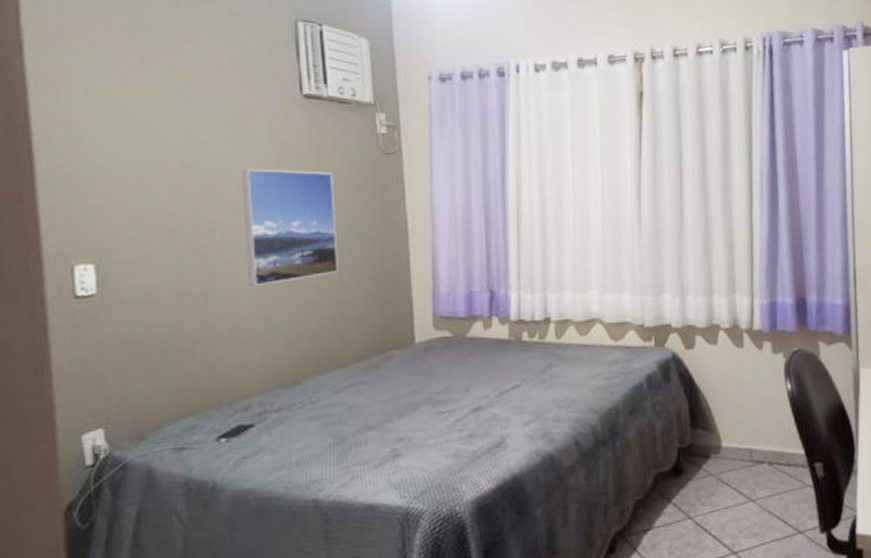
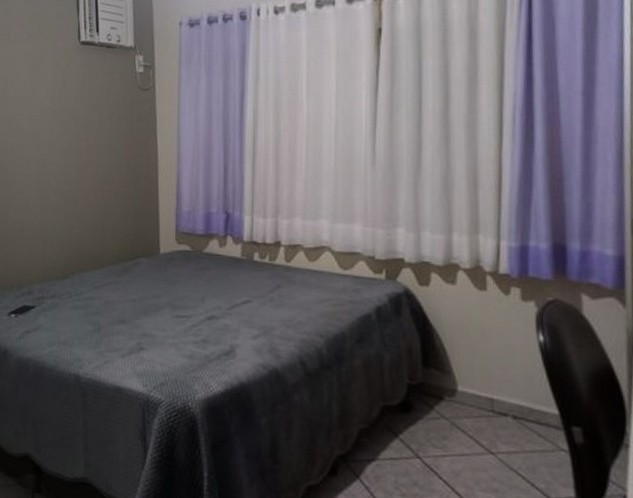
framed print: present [242,169,338,287] -> none [34,102,102,196]

